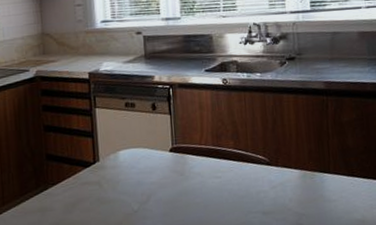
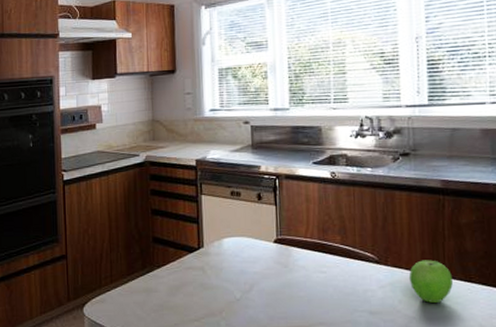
fruit: none [298,158,337,199] -> present [408,260,453,303]

